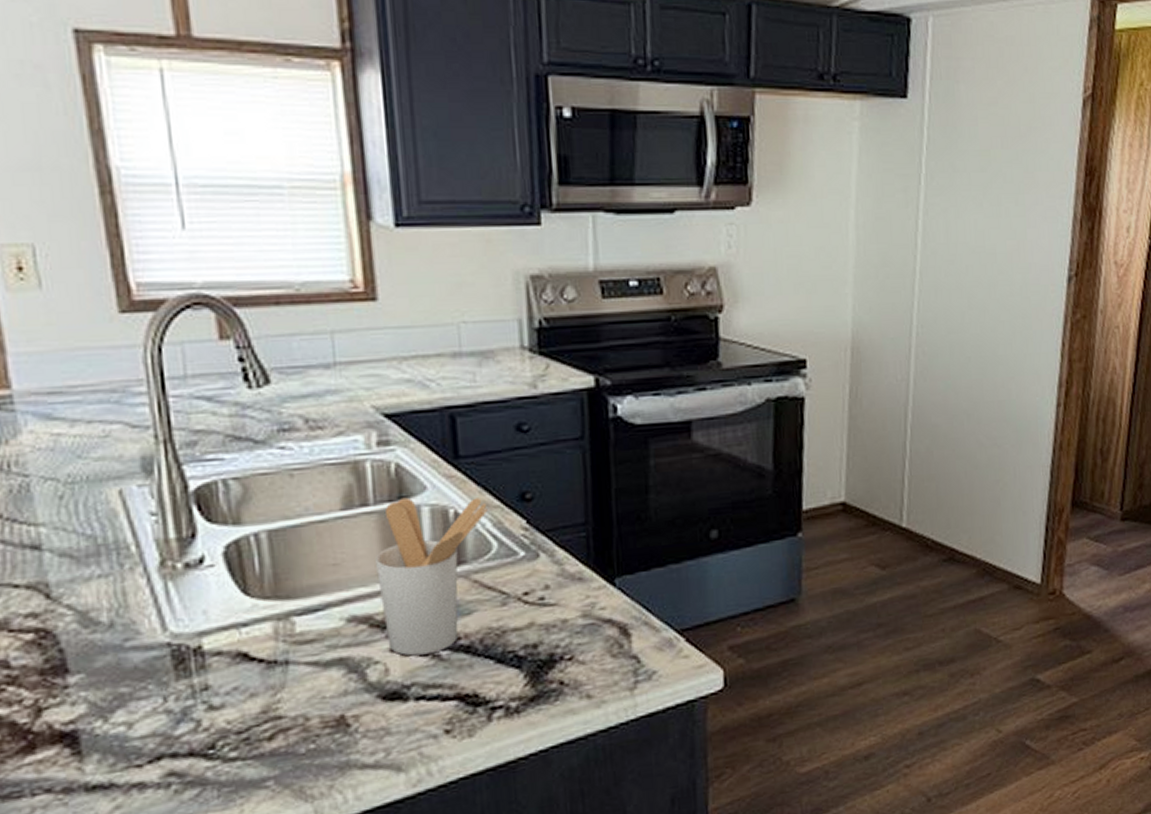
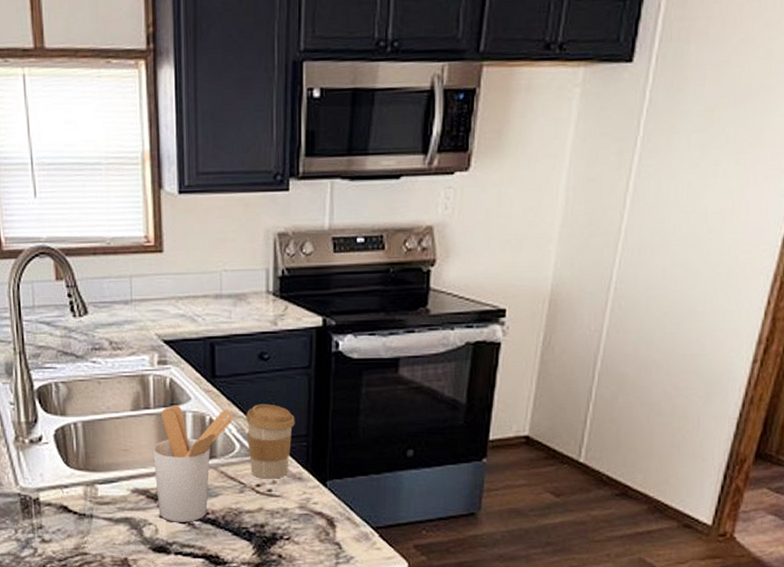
coffee cup: none [502,487,569,584] -> present [245,404,295,479]

